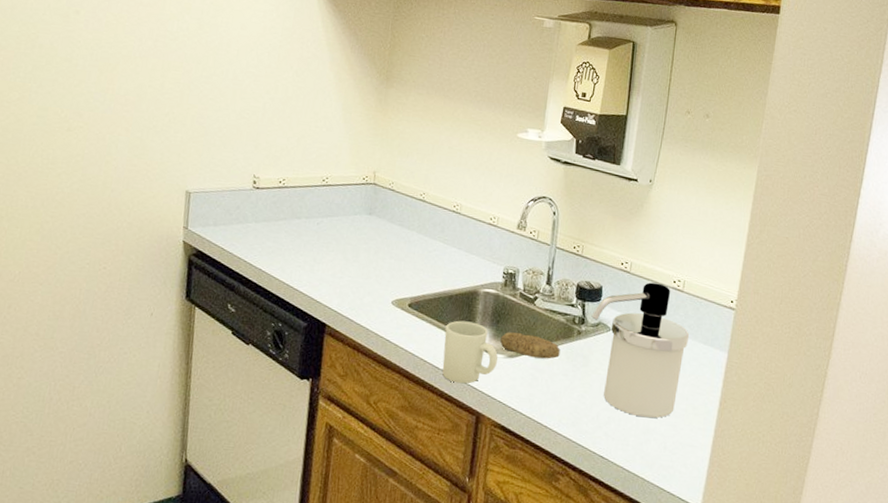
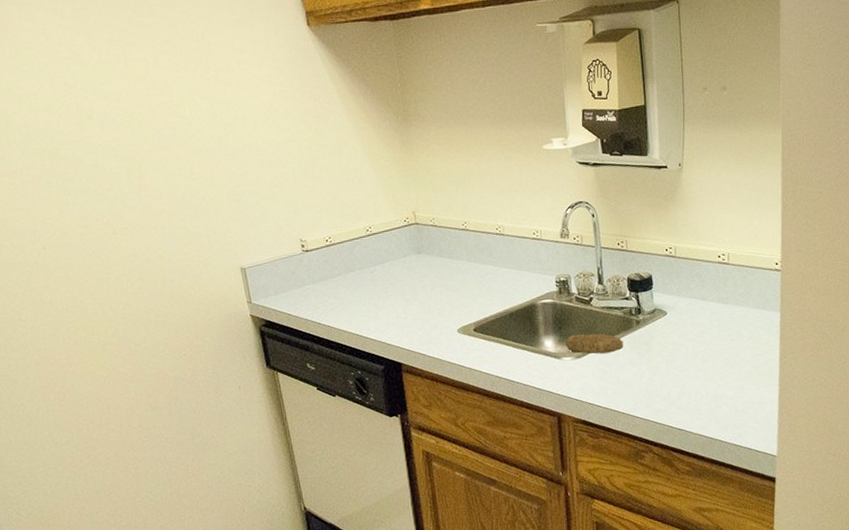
mug: present [442,320,498,384] -> none [512,333,568,391]
soap dispenser: present [591,282,690,418] -> none [646,261,742,387]

